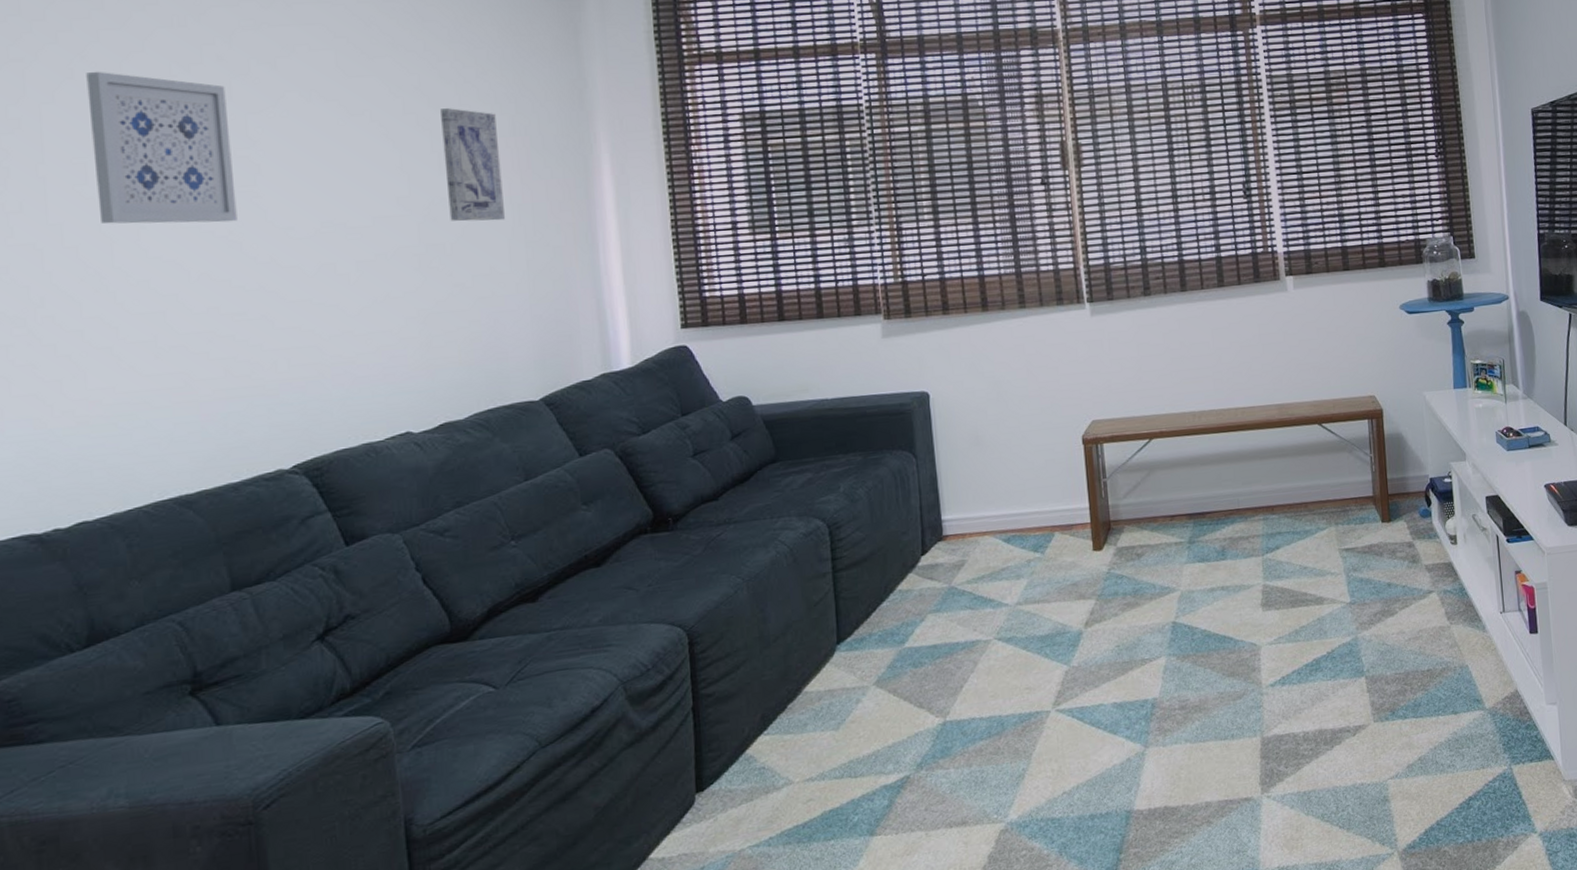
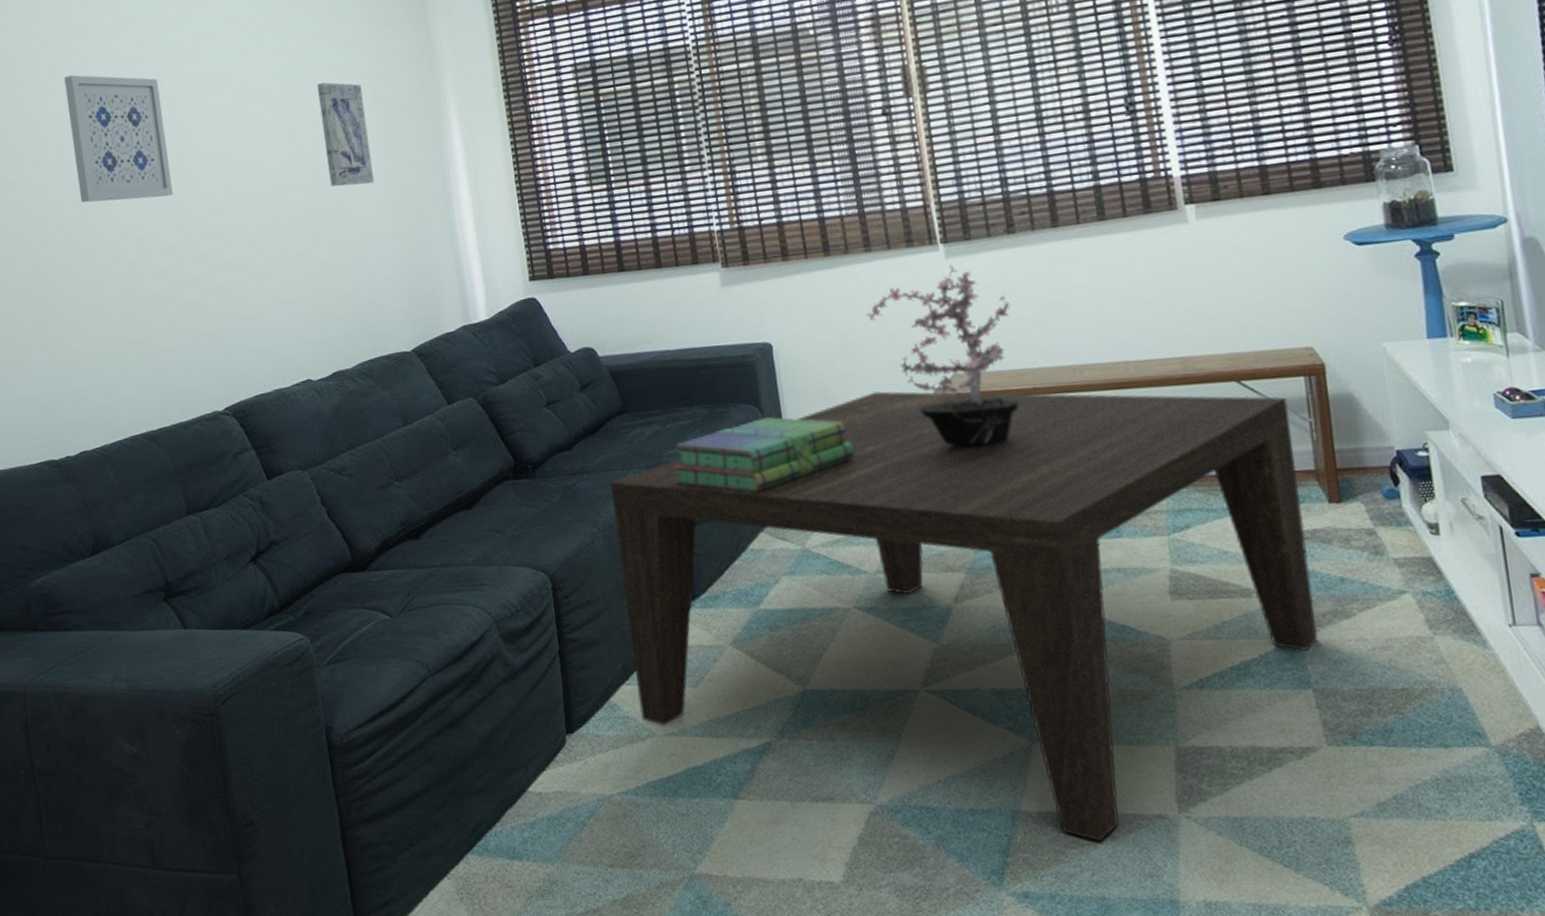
coffee table: none [758,436,1371,829] -> present [610,391,1318,842]
stack of books: none [824,461,1002,536] -> present [672,416,855,493]
potted plant: none [1017,323,1148,485] -> present [865,266,1019,446]

